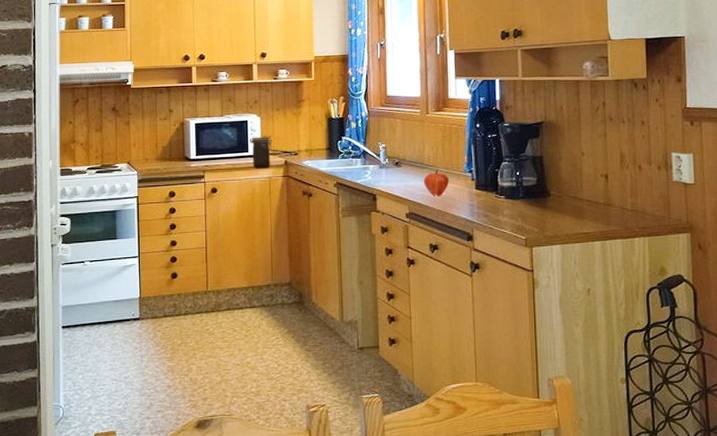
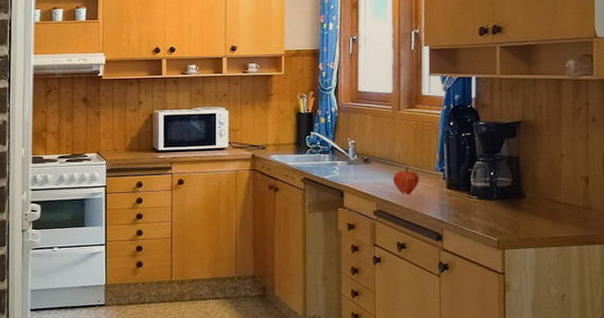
jar: present [249,137,273,170] -> none [217,130,240,163]

